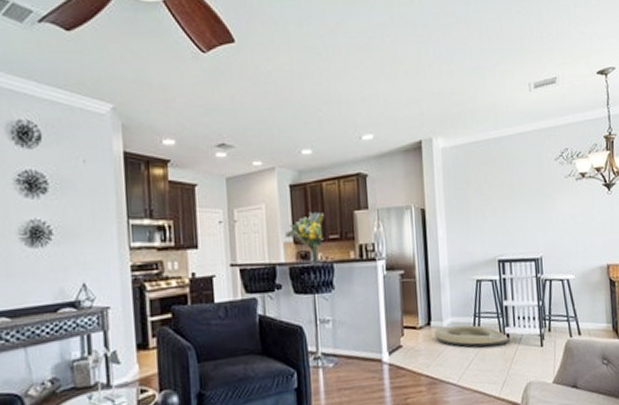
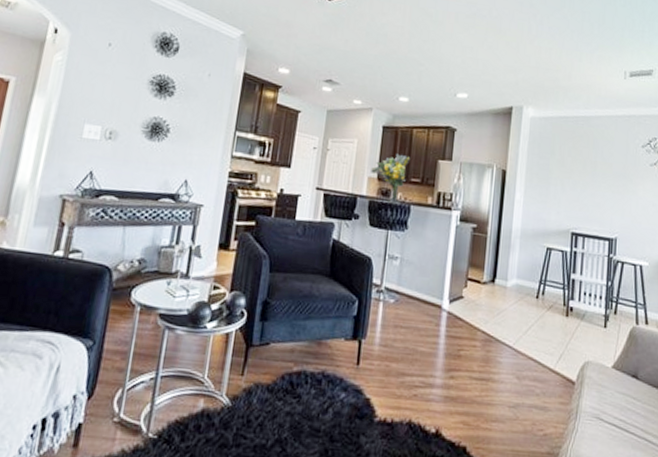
dog bed: present [434,325,508,348] -> none [496,286,571,318]

